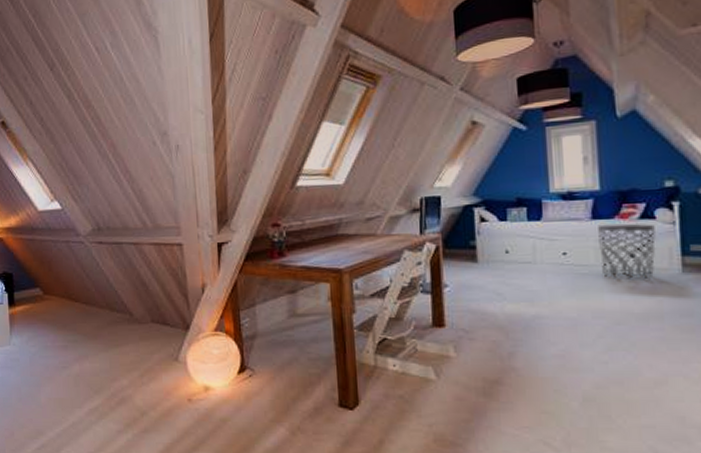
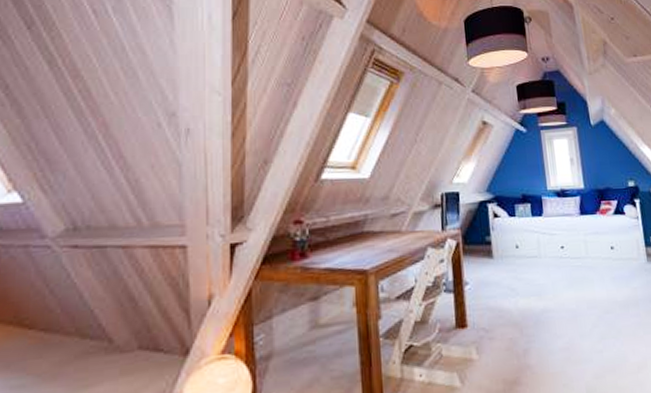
side table: present [598,223,656,280] -> none [585,218,629,270]

